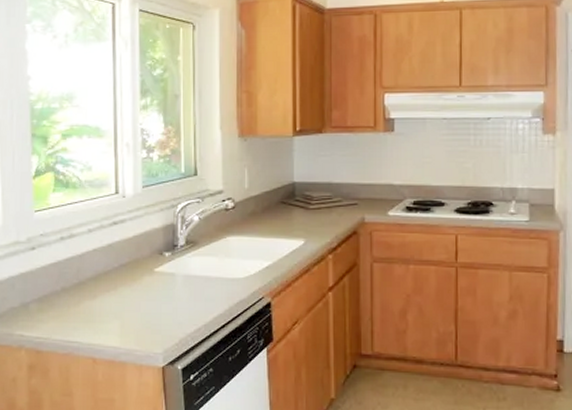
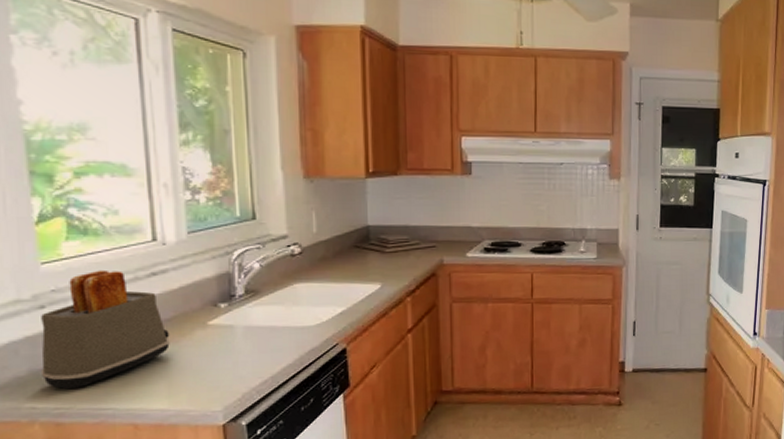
toaster: none [29,218,124,321] -> present [41,270,170,389]

